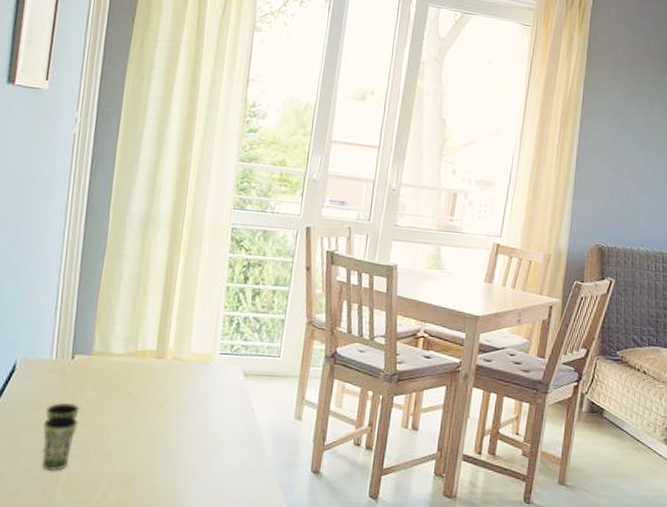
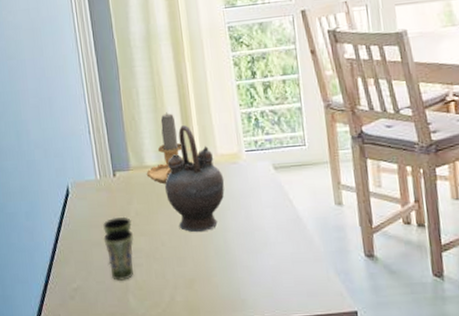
candle: none [109,301,155,375] -> present [146,112,182,185]
teapot: none [125,317,191,430] -> present [165,125,225,233]

